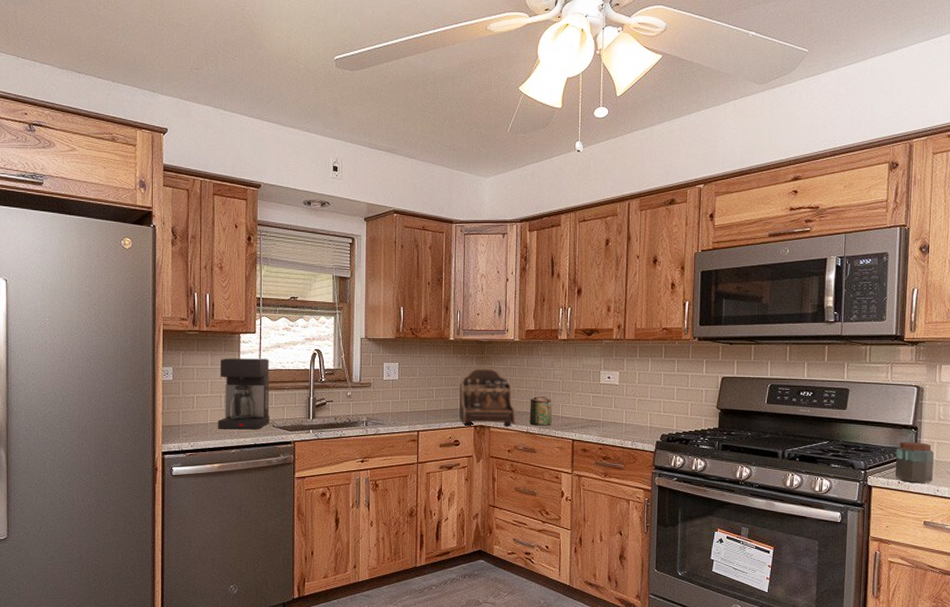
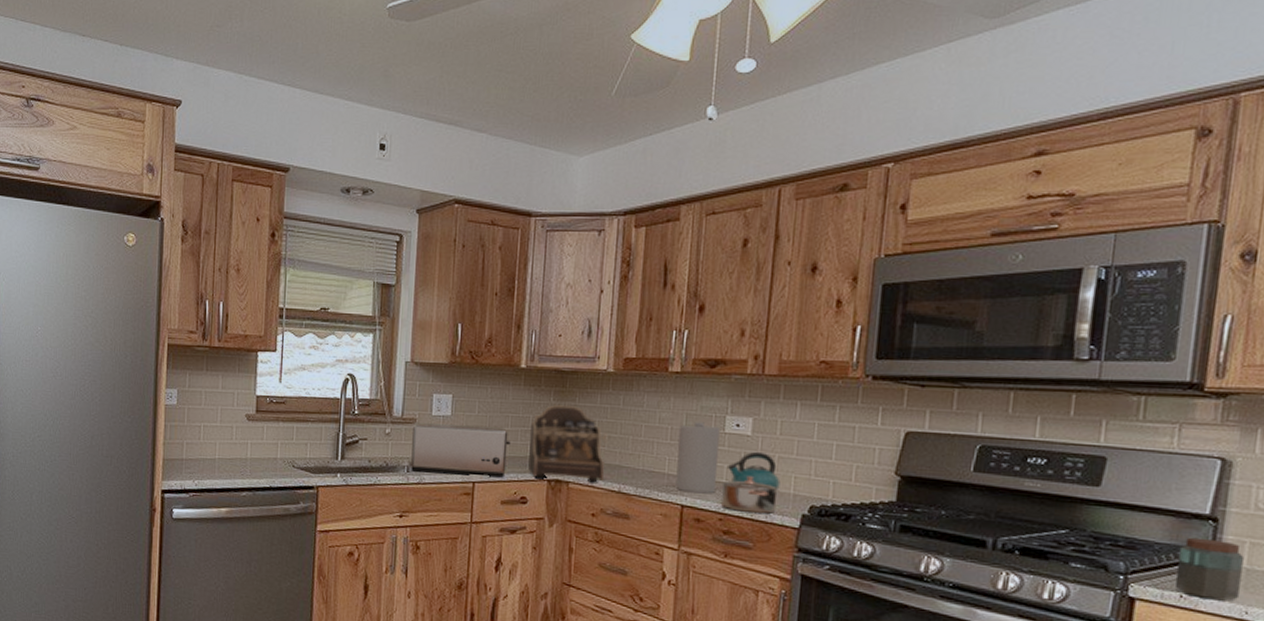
coffee maker: present [218,358,270,430] -> none [227,380,292,470]
toaster: none [367,386,445,426] -> present [409,422,511,478]
canister: present [529,396,552,426] -> none [623,445,656,486]
paper towel holder: none [567,376,597,430] -> present [675,422,720,494]
cooking pot: none [600,415,639,442] -> present [721,476,778,514]
kettle: none [604,396,640,424] -> present [728,451,780,490]

